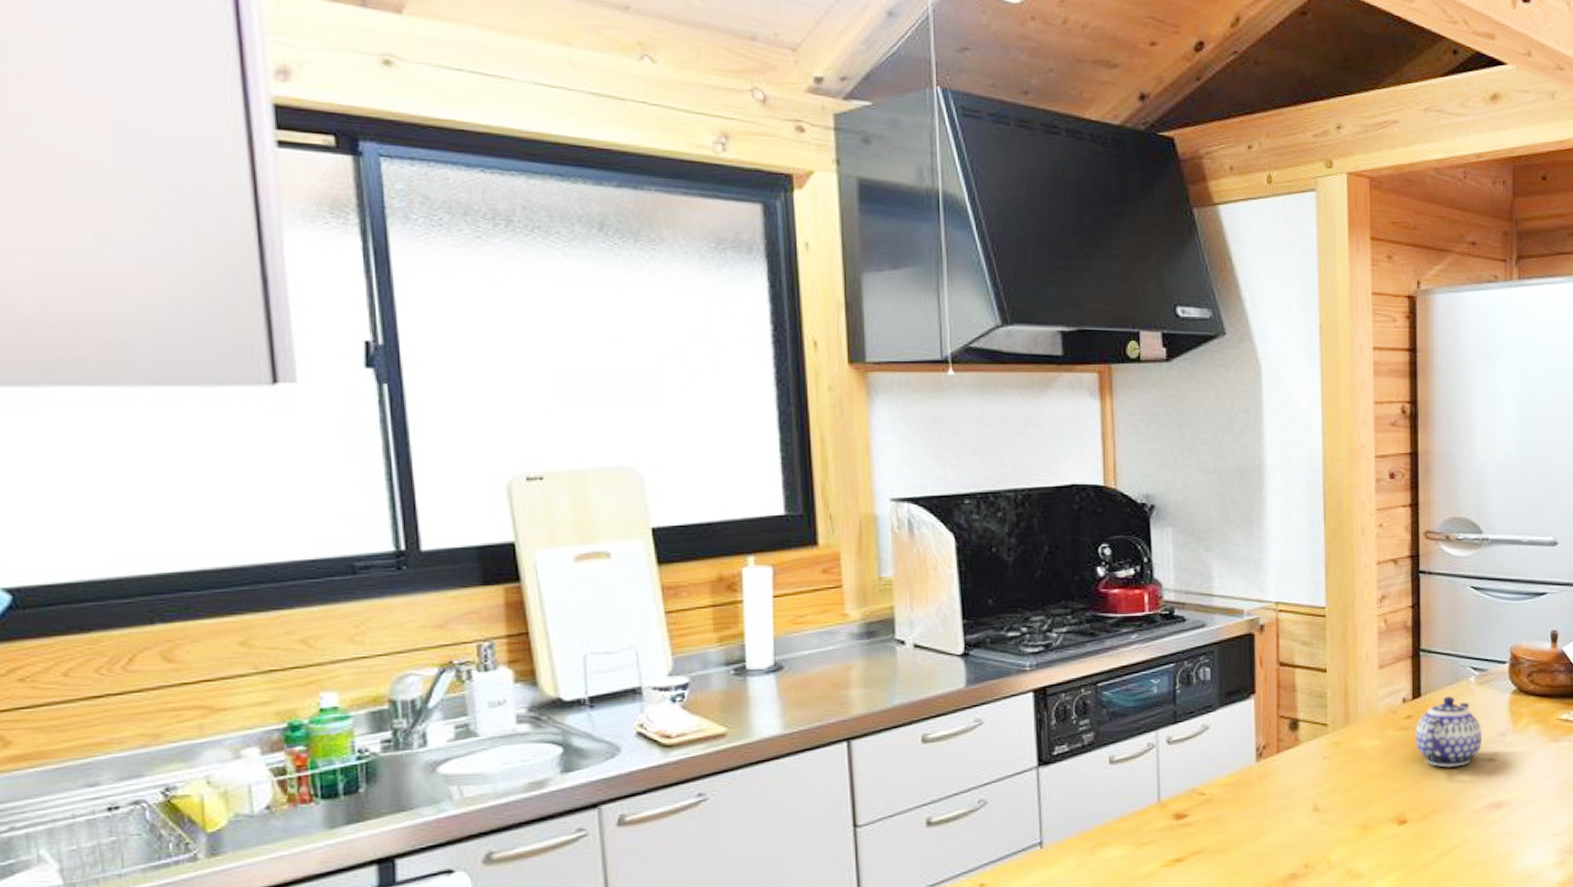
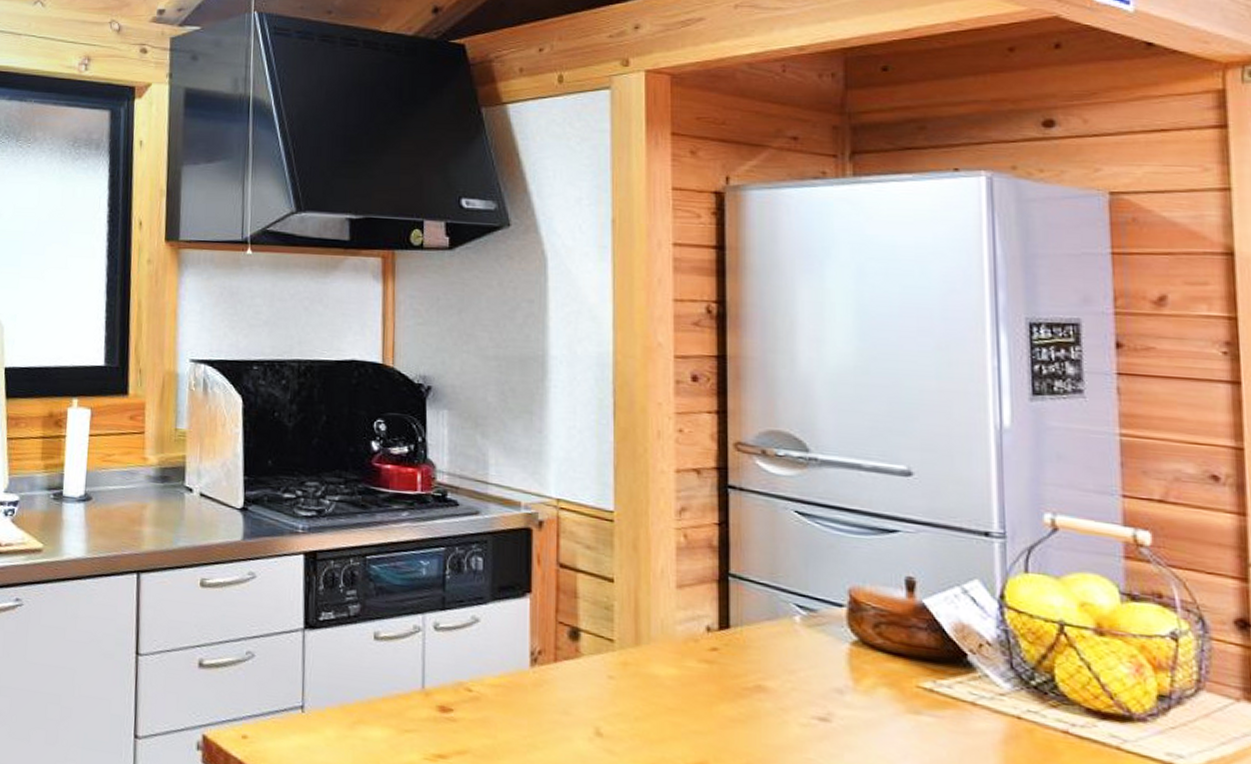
teapot: present [1415,696,1483,768] -> none [722,633,812,720]

